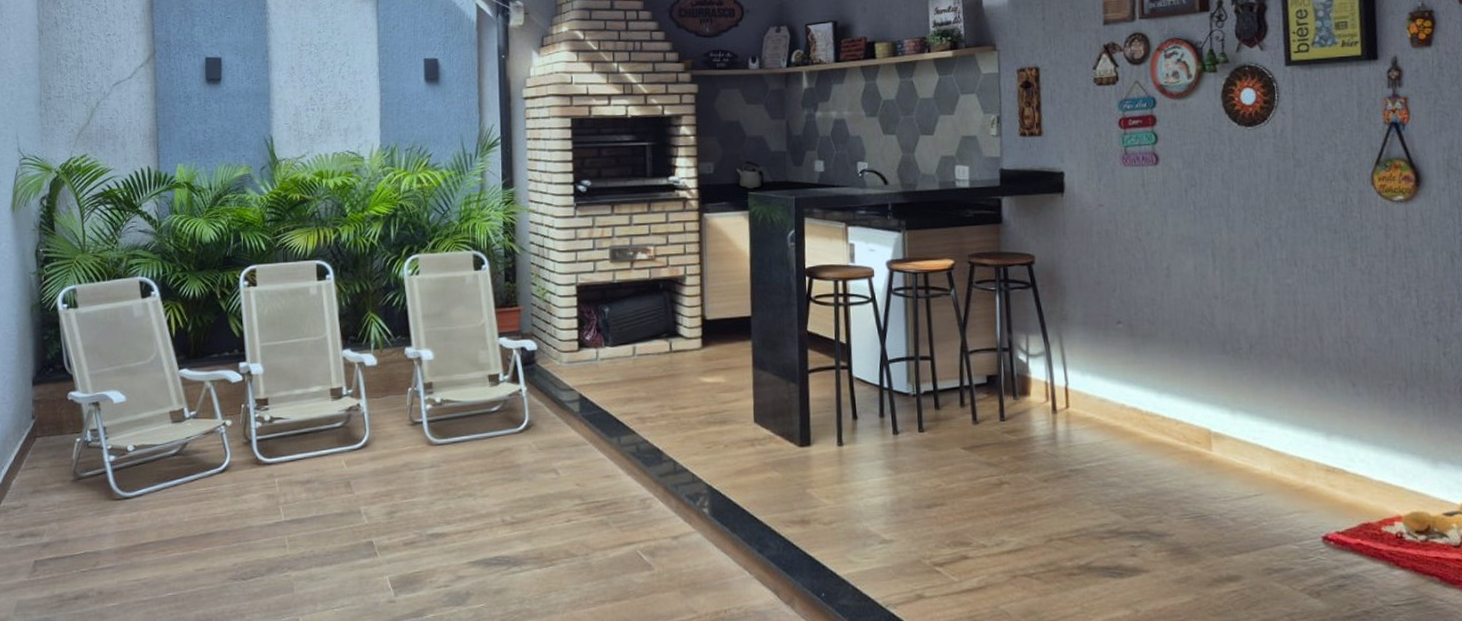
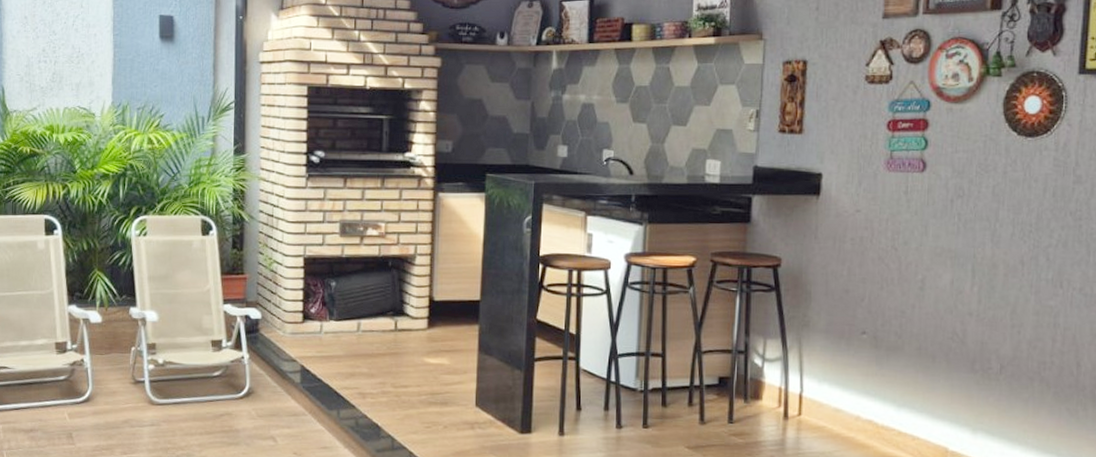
kettle: present [735,160,765,189] -> none [474,141,504,170]

